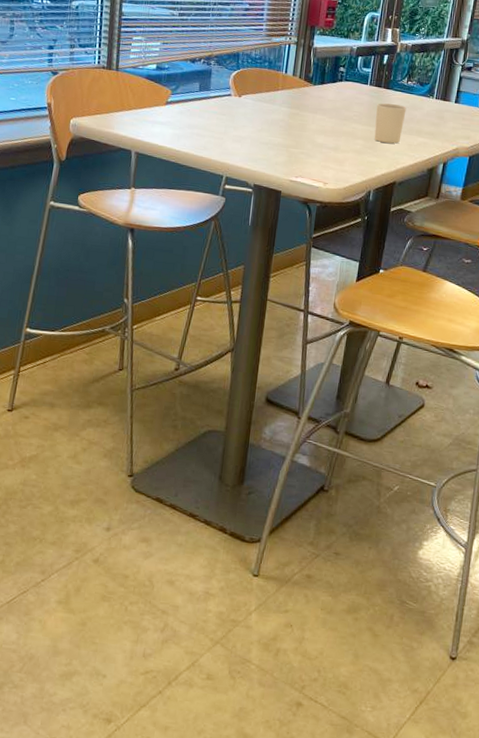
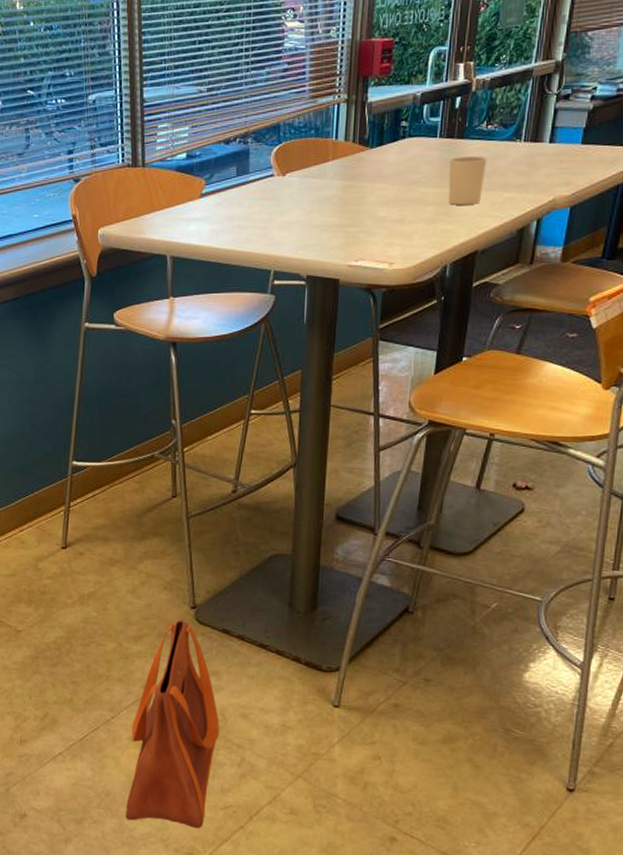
shopping bag: none [47,487,147,694] -> present [125,620,219,829]

